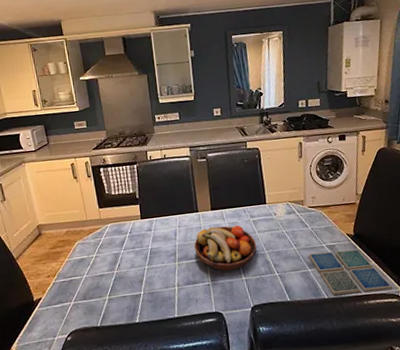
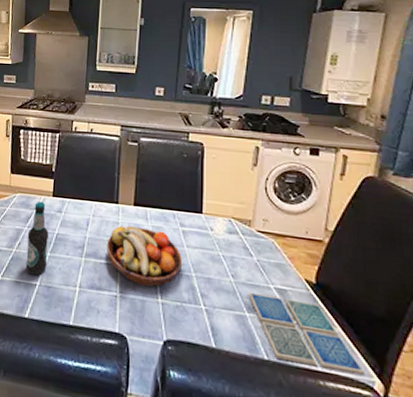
bottle: none [124,225,147,288] -> present [25,201,49,276]

